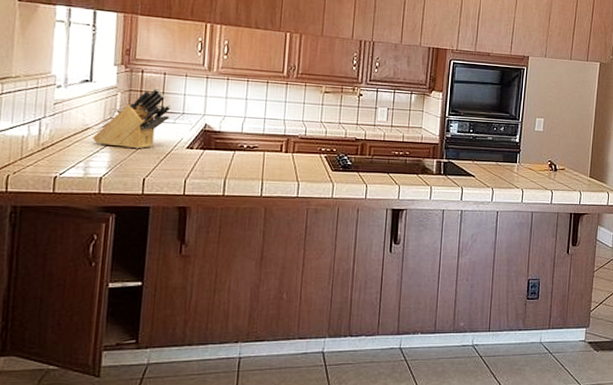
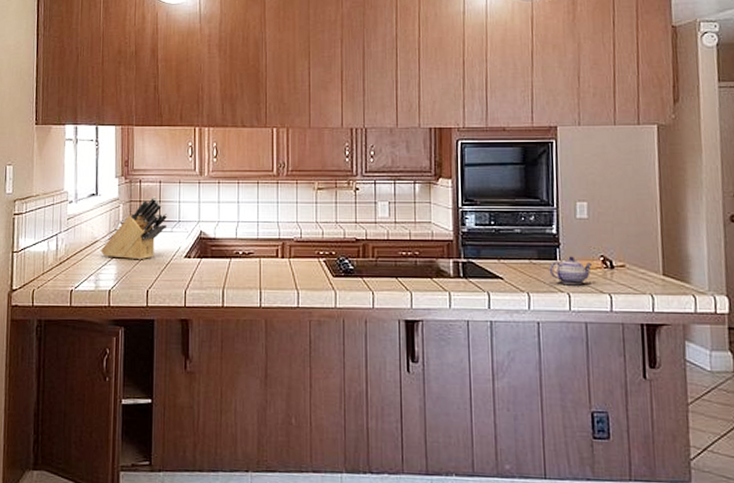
teapot: none [510,160,542,184] -> present [549,256,593,286]

